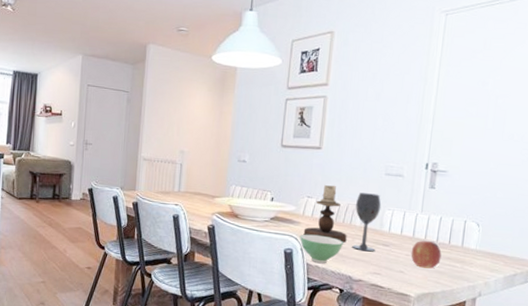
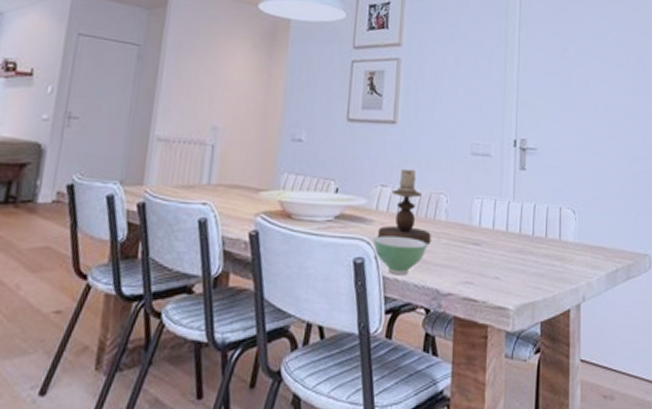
wine glass: present [352,193,382,252] -> none [438,178,469,254]
fruit: present [410,241,442,269] -> none [505,236,539,271]

